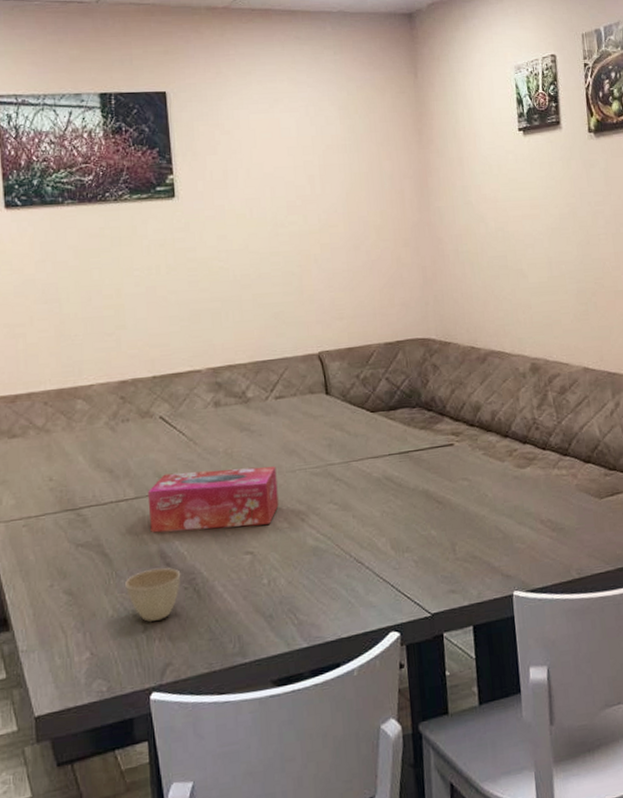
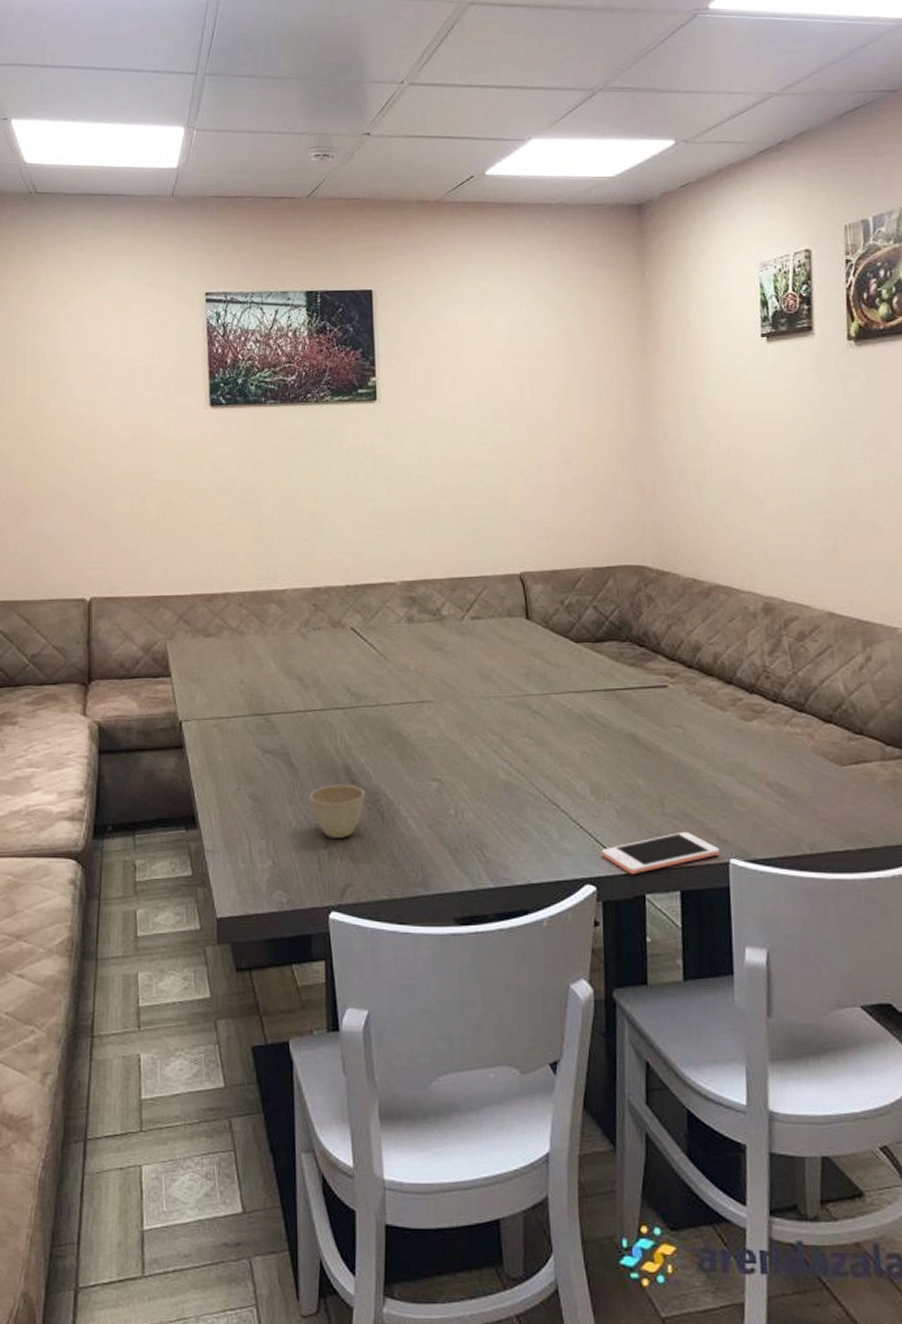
tissue box: present [147,466,279,533] -> none [335,688,470,752]
cell phone: none [402,572,505,617] -> present [601,831,720,875]

